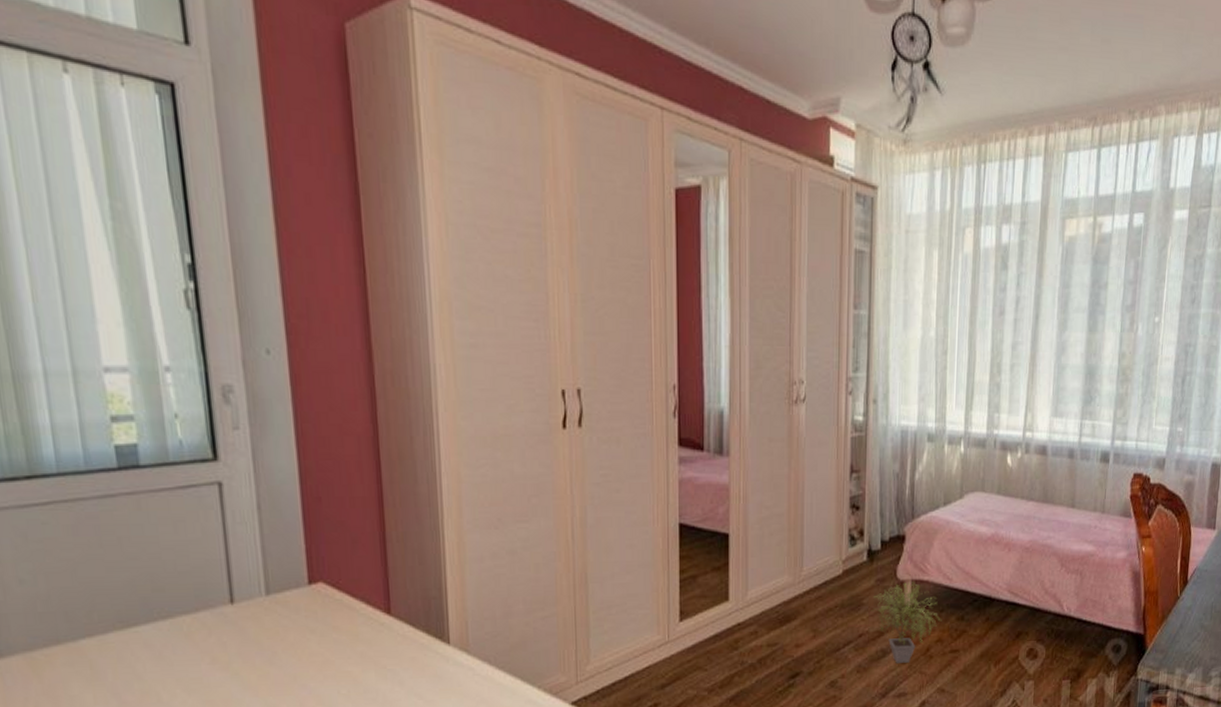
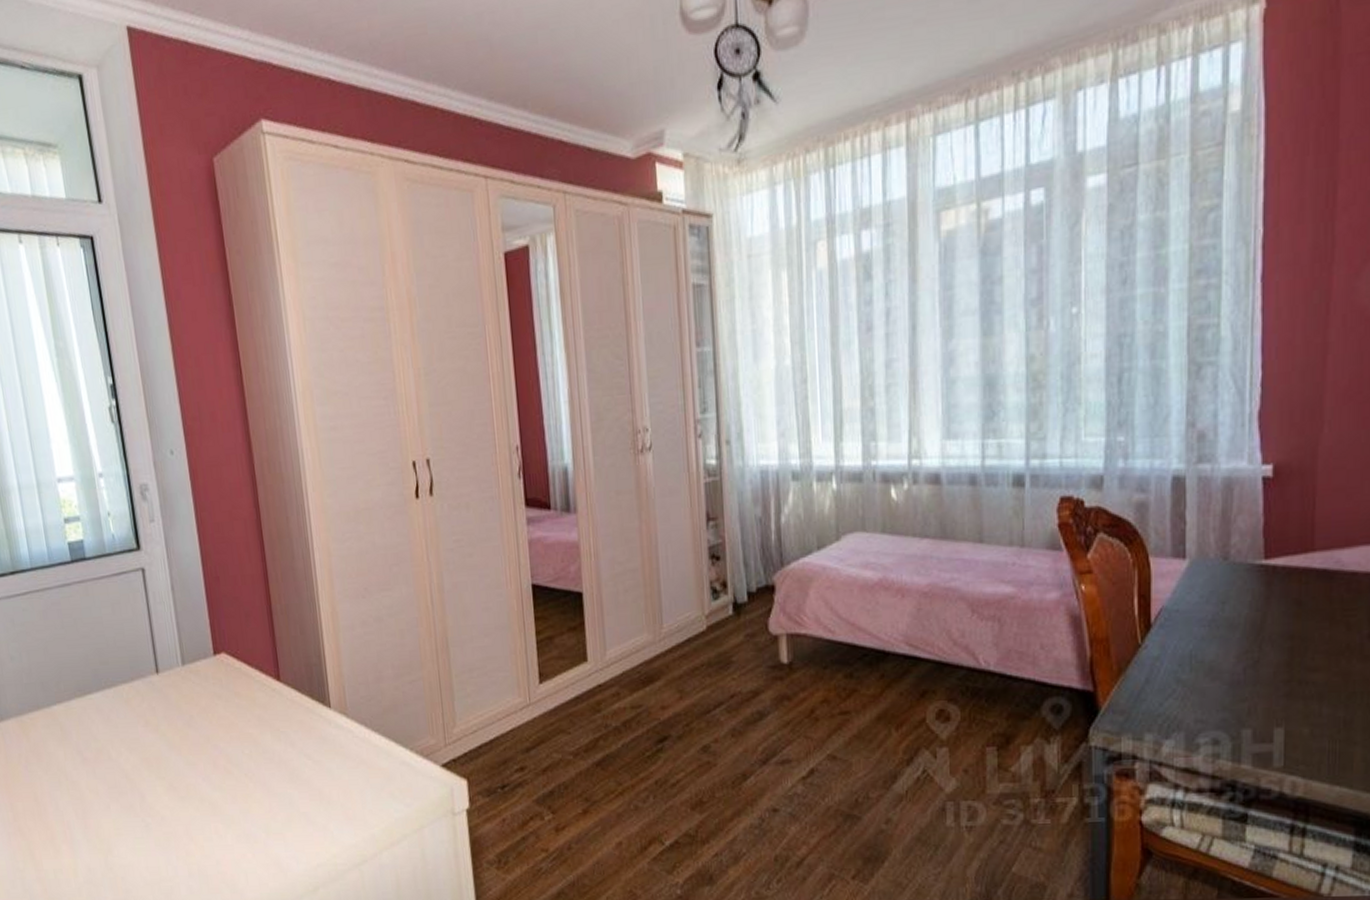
potted plant: present [871,581,942,663] -> none [742,635,827,727]

